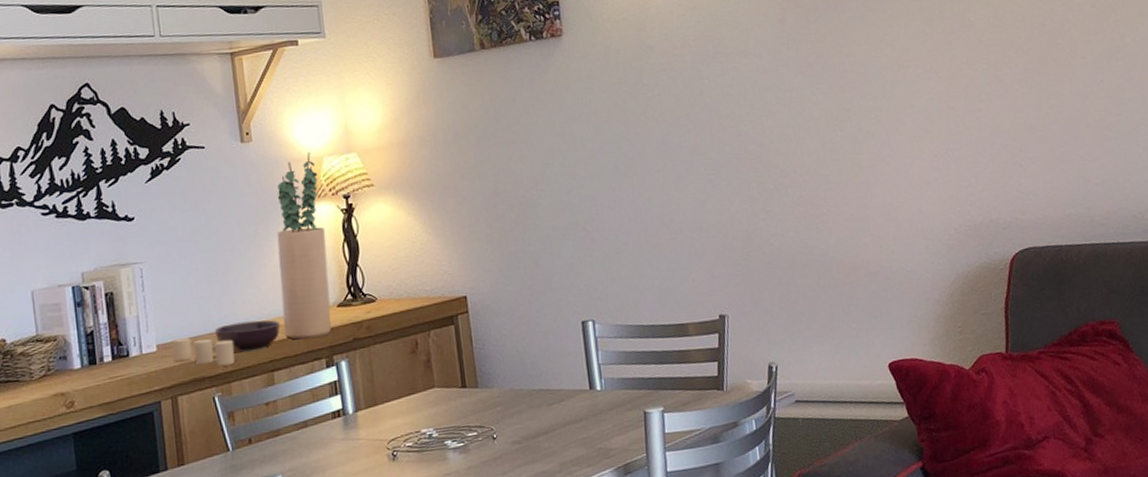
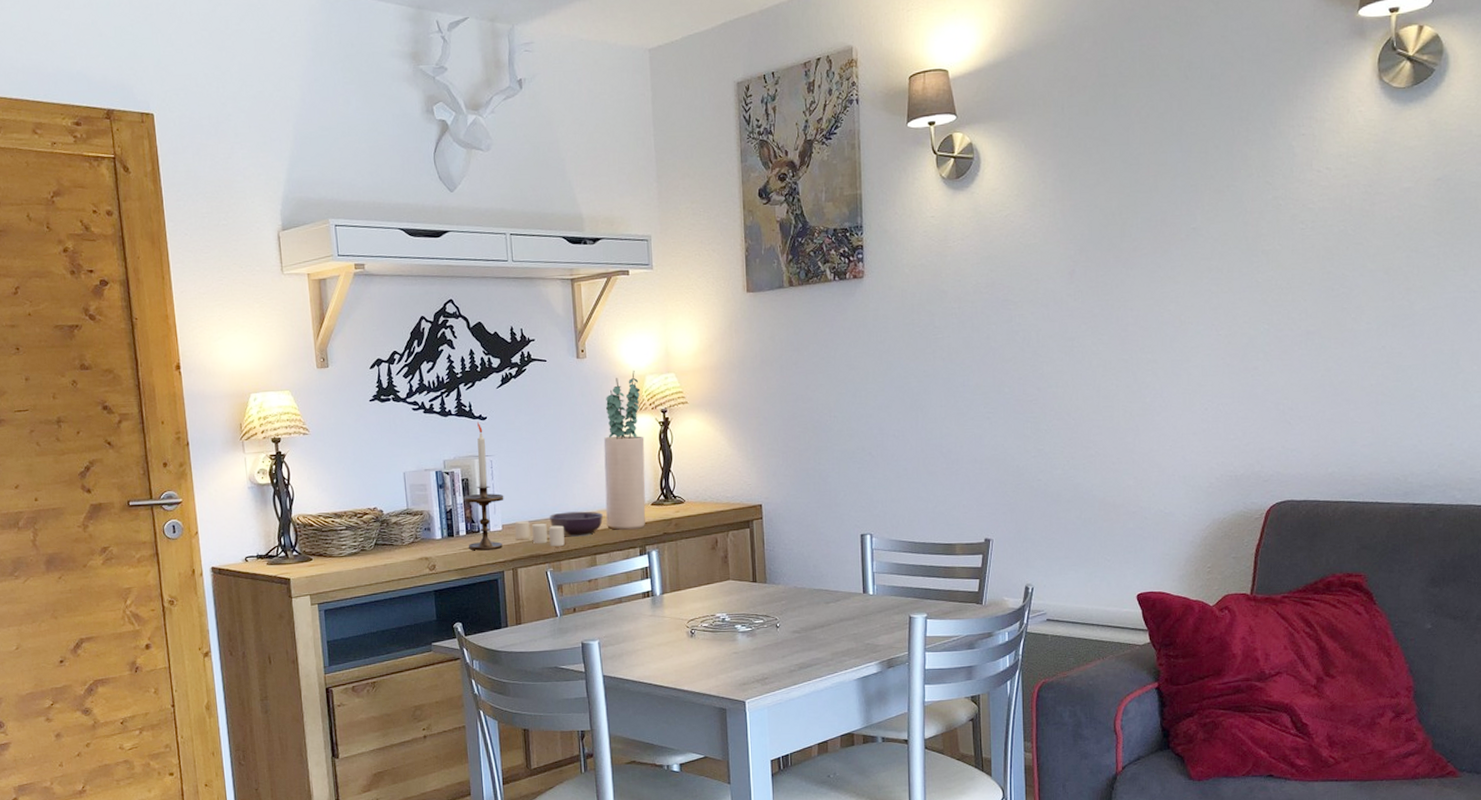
candlestick: none [107,223,159,380] -> present [463,422,504,551]

